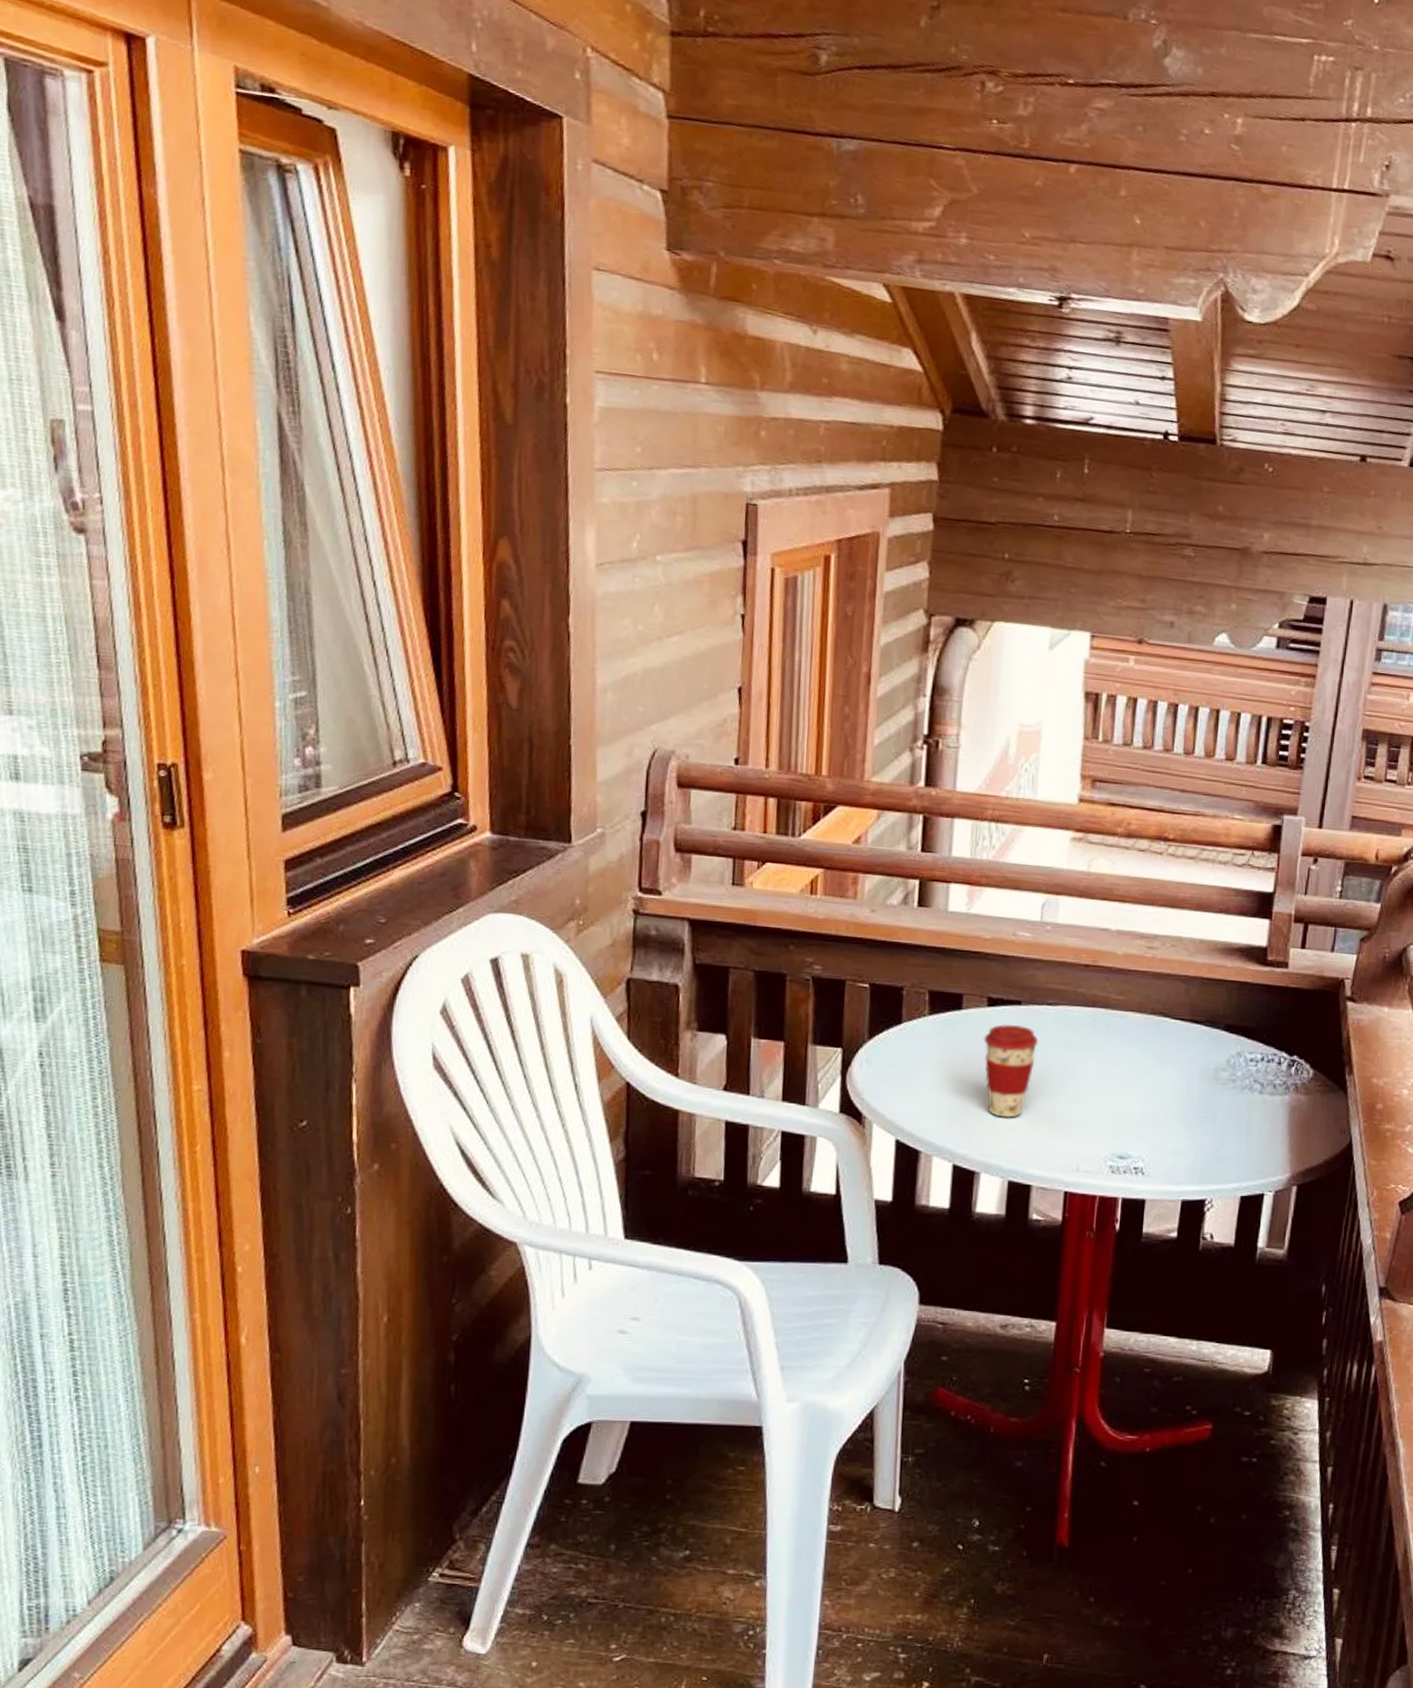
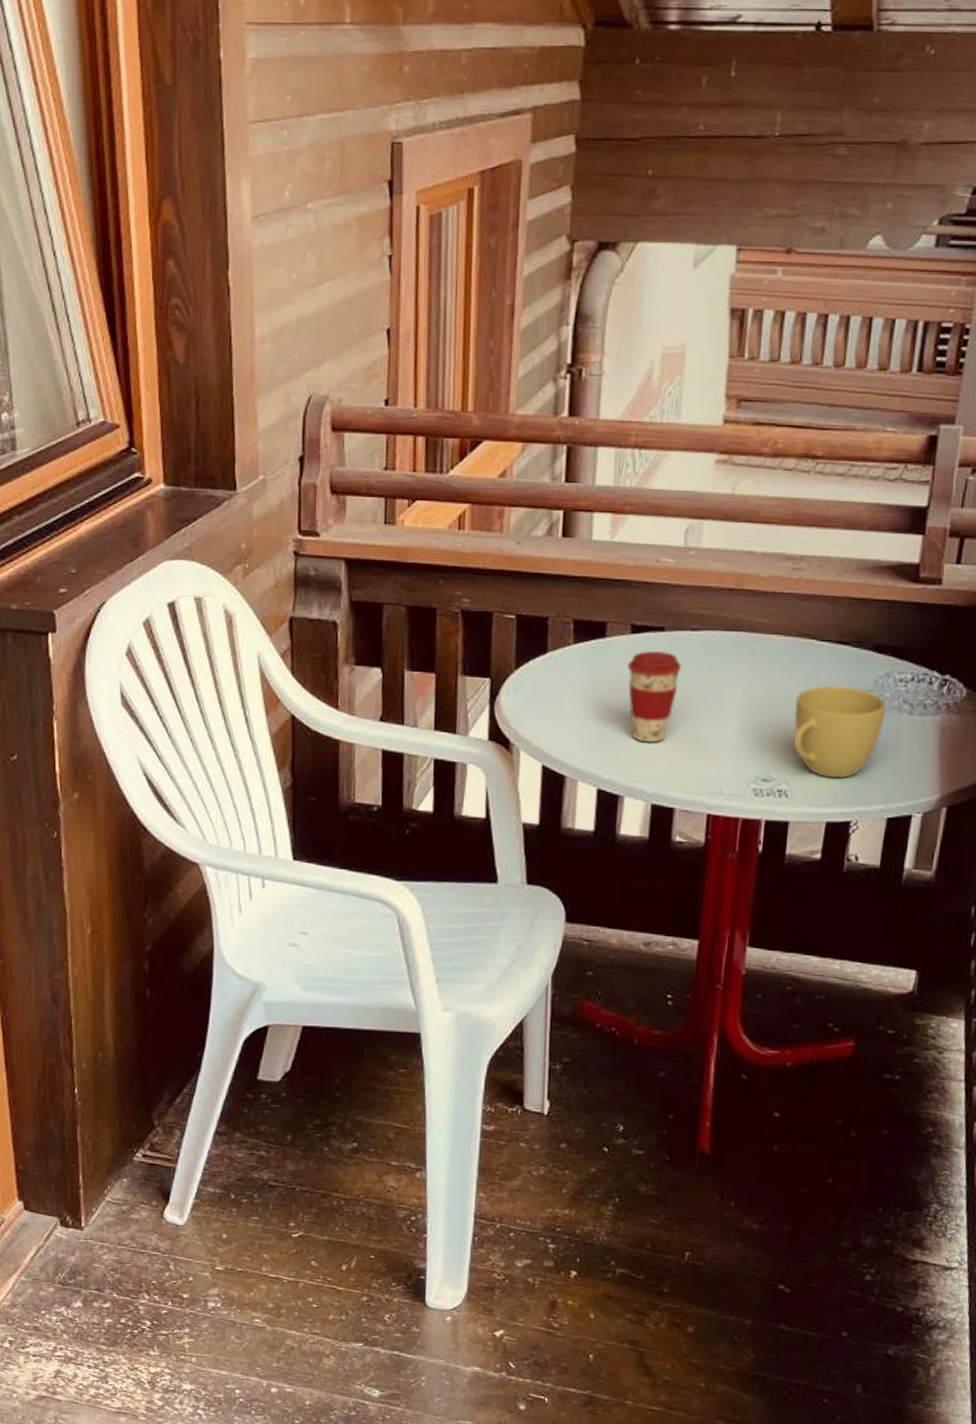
cup: none [1149,1063,1238,1157] -> present [793,685,886,779]

